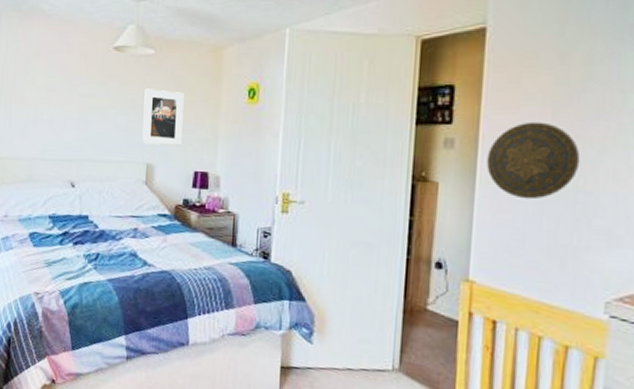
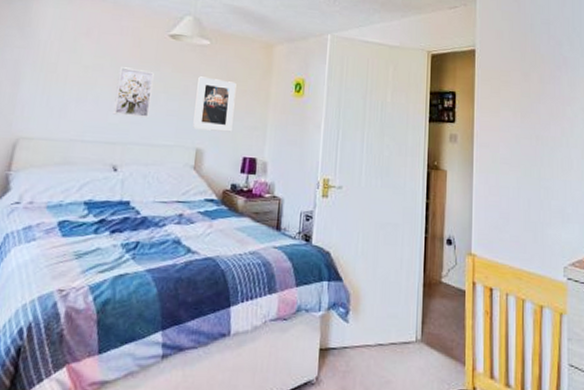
wall art: none [67,85,102,135] -> present [113,67,154,119]
decorative plate: present [486,121,581,200] -> none [480,123,541,185]

